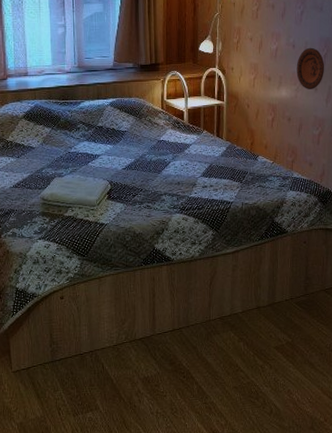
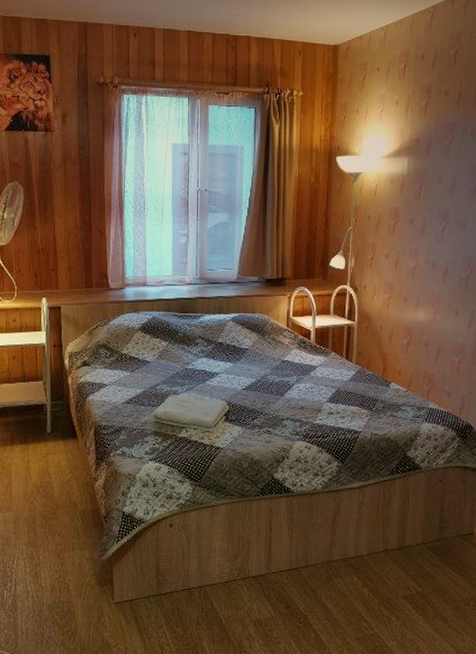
decorative plate: present [296,47,325,89] -> none [435,267,468,313]

